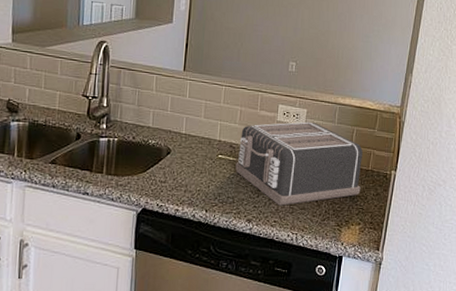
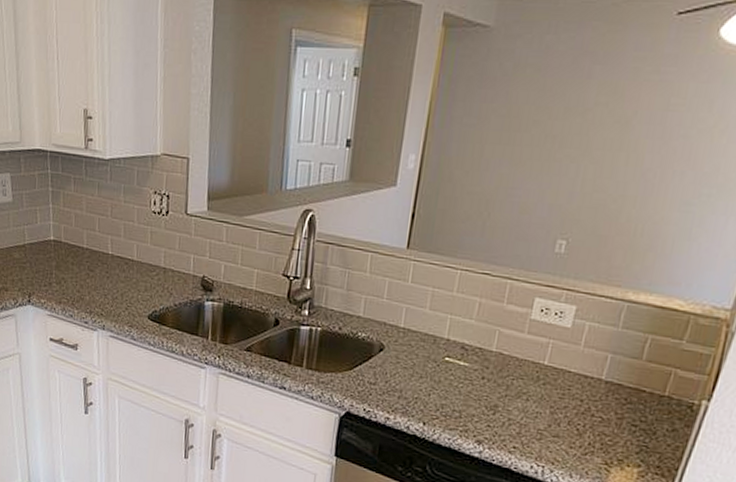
toaster: present [235,122,363,206] -> none [466,322,658,430]

